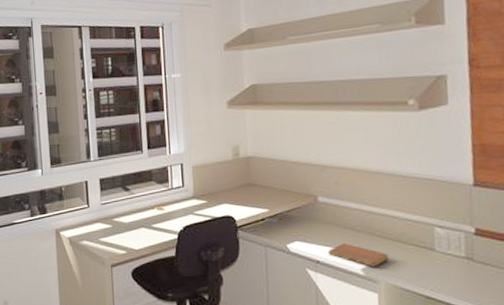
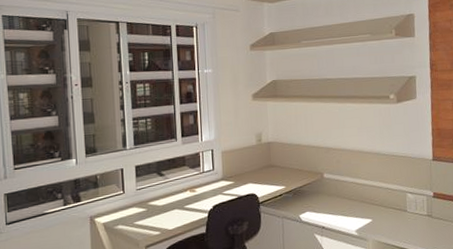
notebook: present [328,243,389,267] -> none [331,211,376,228]

